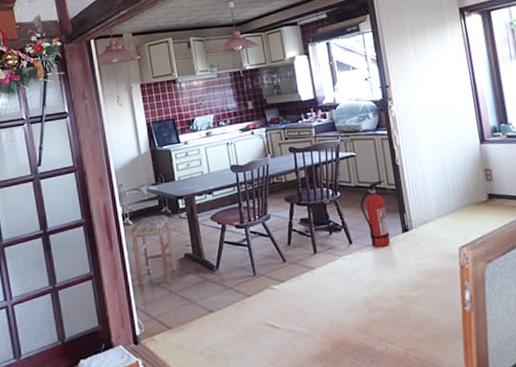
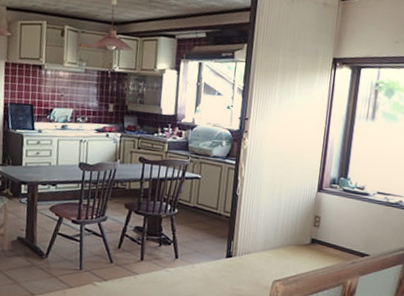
fire extinguisher: present [360,180,391,248] -> none [193,205,221,268]

